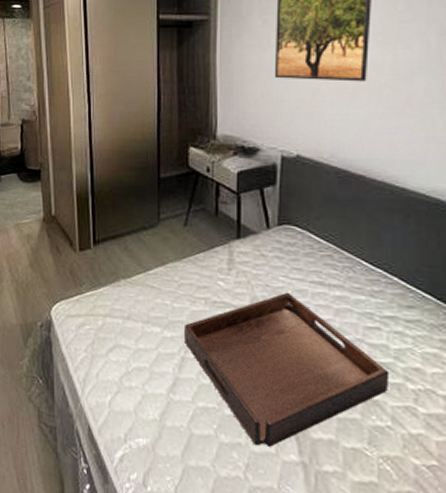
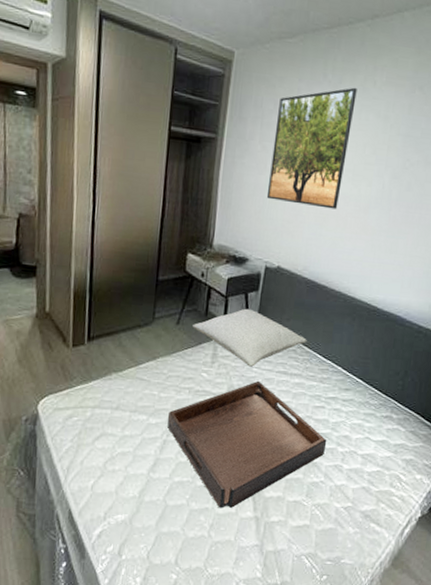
pillow: none [202,206,346,275] -> present [193,308,307,367]

